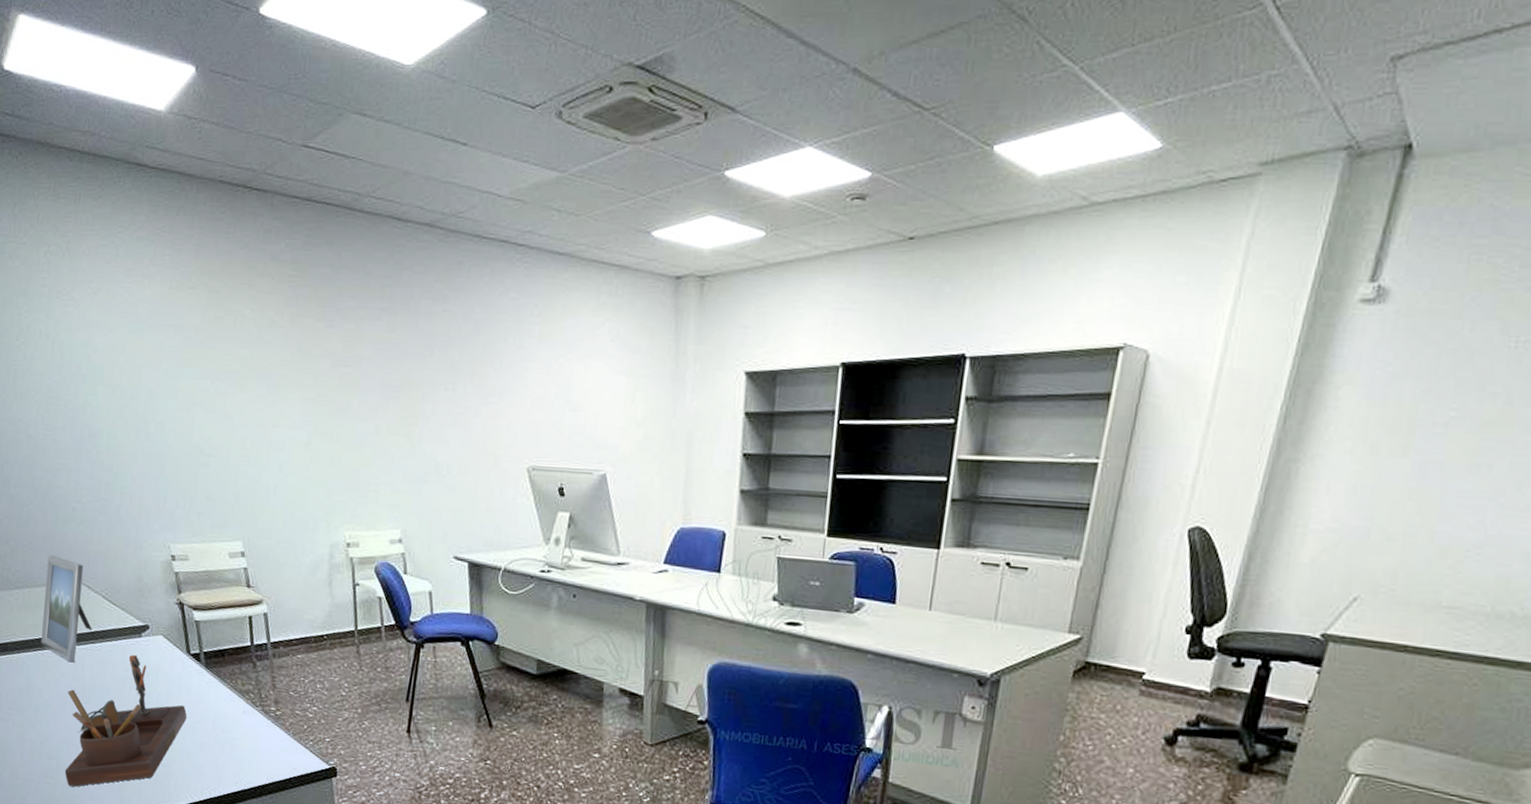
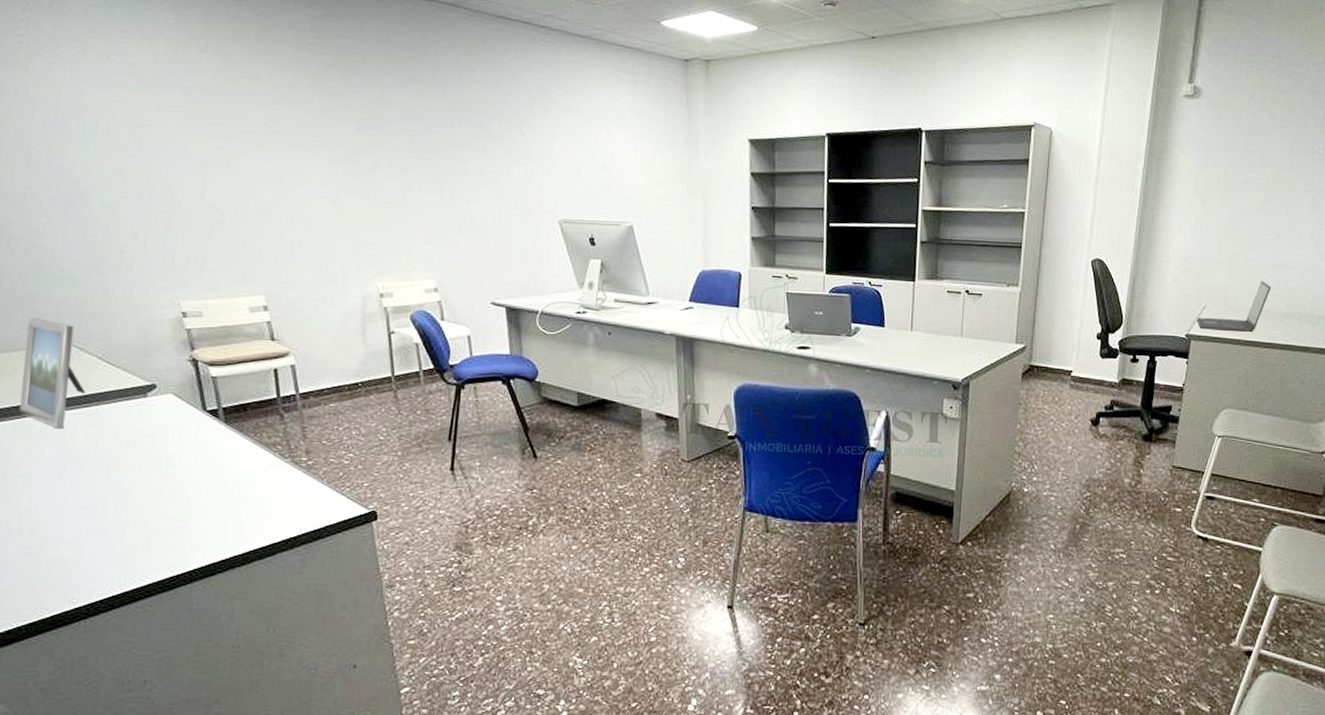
desk organizer: present [64,654,187,787] -> none [51,415,204,563]
laptop: none [1342,565,1471,637] -> present [1198,281,1272,333]

